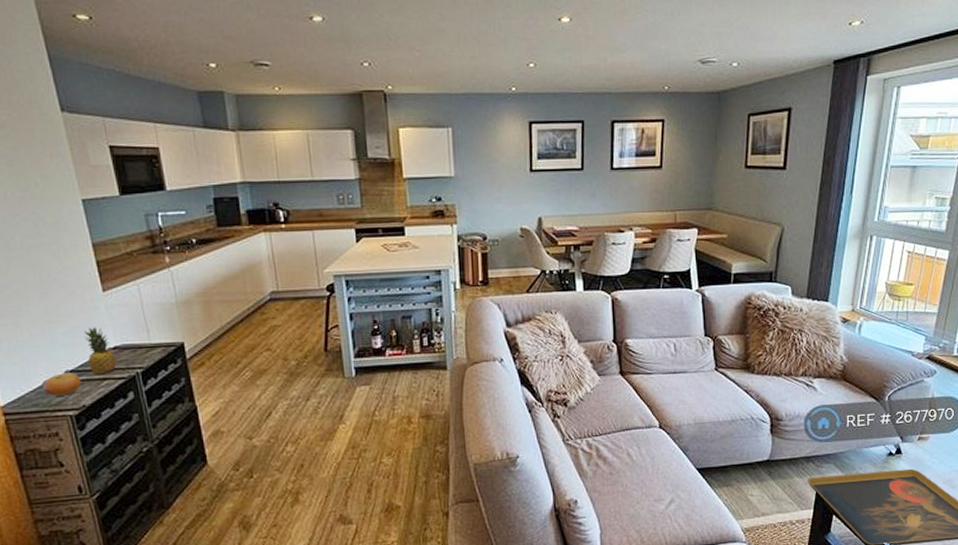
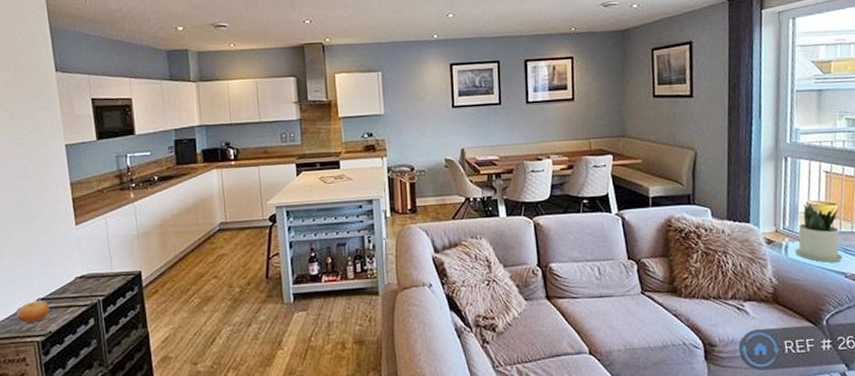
fruit: present [84,327,117,375] -> none [57,258,81,303]
planter: none [868,283,915,341] -> present [795,203,843,262]

